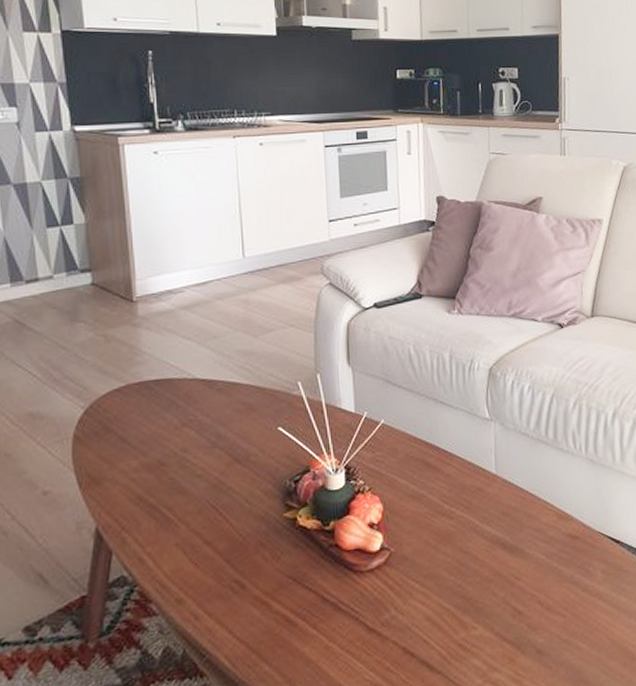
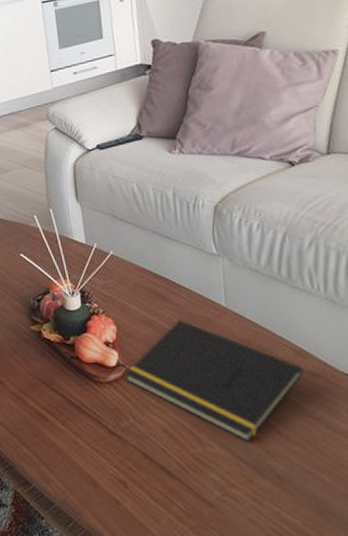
notepad: none [389,491,565,618] -> present [125,320,304,442]

